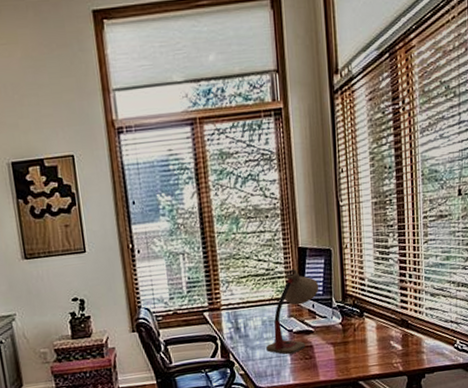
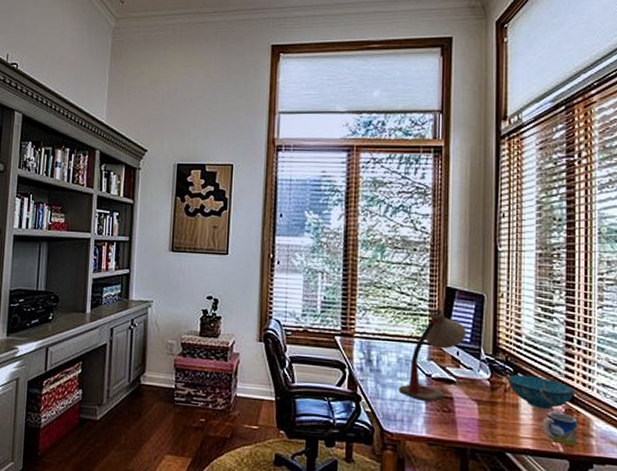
decorative bowl: none [355,312,409,340] -> present [507,374,575,410]
mug: none [385,338,413,364] -> present [541,412,578,446]

